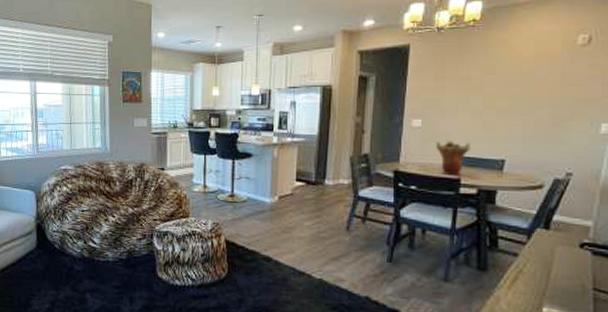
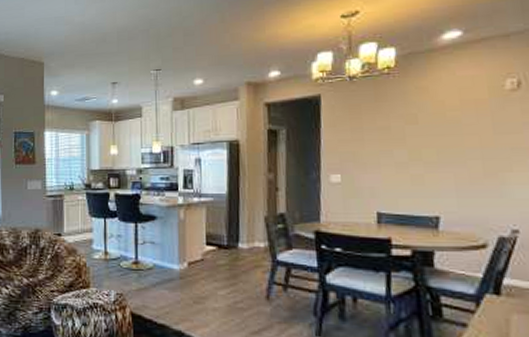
vase: present [436,141,470,175] -> none [359,197,399,235]

